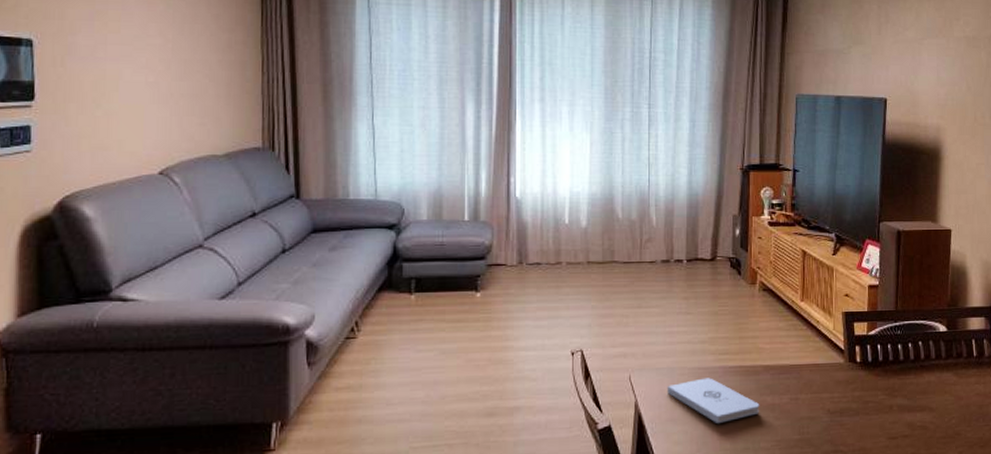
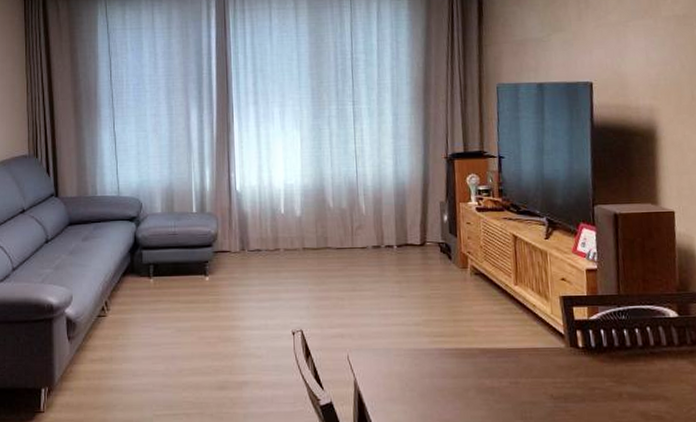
notepad: present [667,378,760,424] -> none [384,359,479,405]

